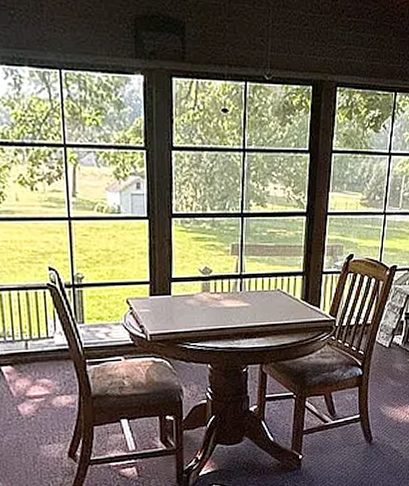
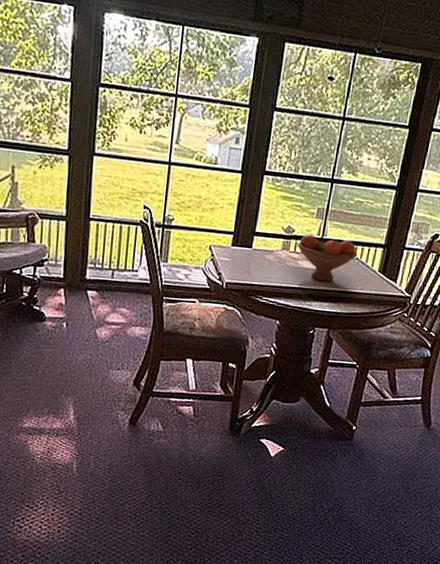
fruit bowl: none [217,272,279,318] -> present [297,234,358,282]

